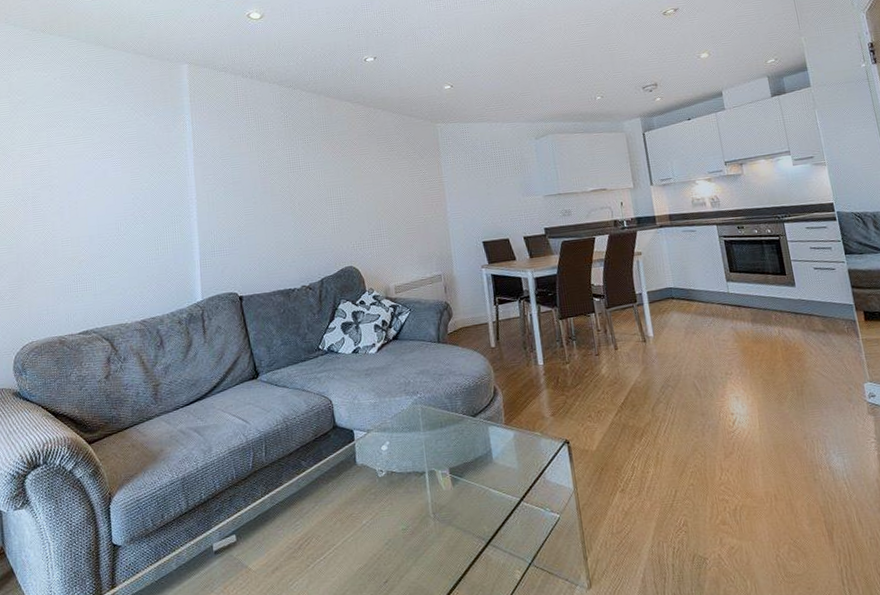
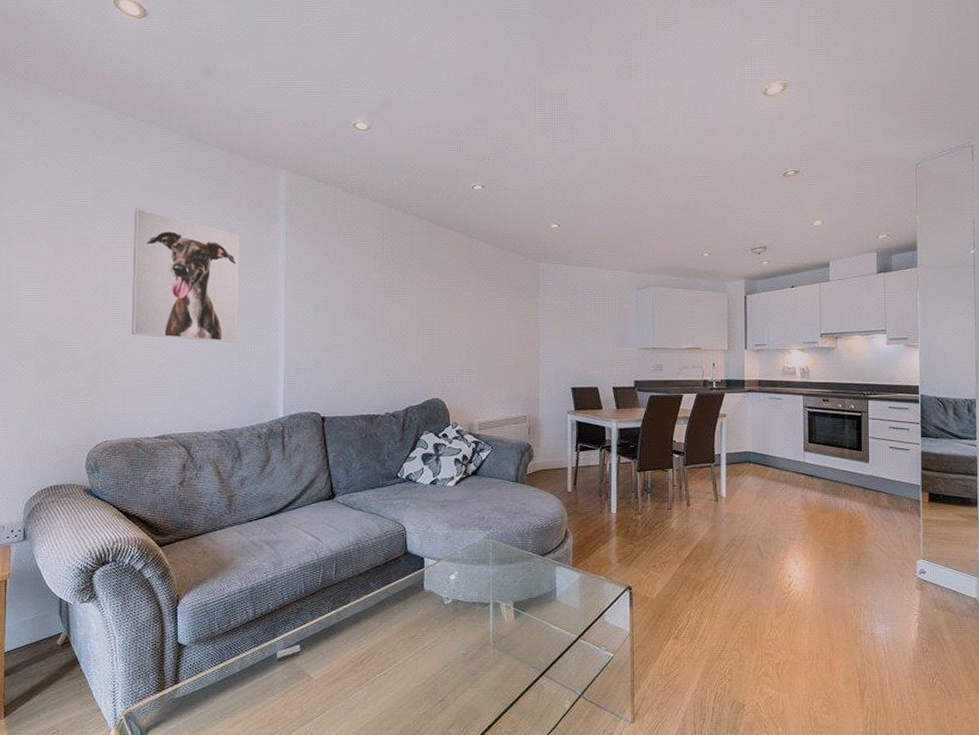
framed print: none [49,114,154,236] -> present [131,208,240,343]

